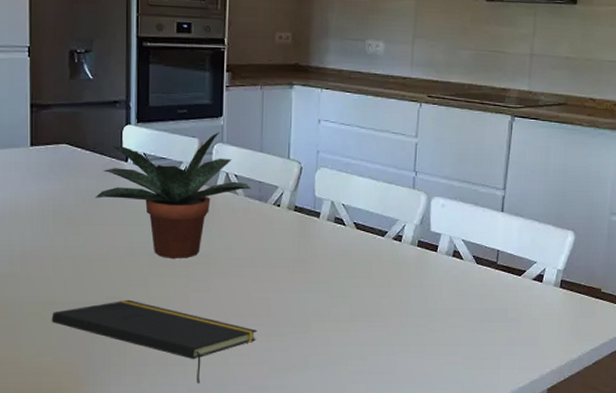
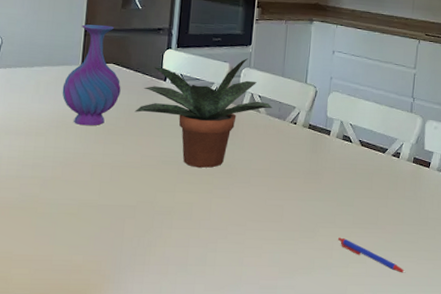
vase: none [12,99,77,216] -> present [62,24,121,126]
notepad: present [51,299,257,383] -> none [85,204,270,282]
pen: none [334,332,413,370] -> present [338,237,406,273]

